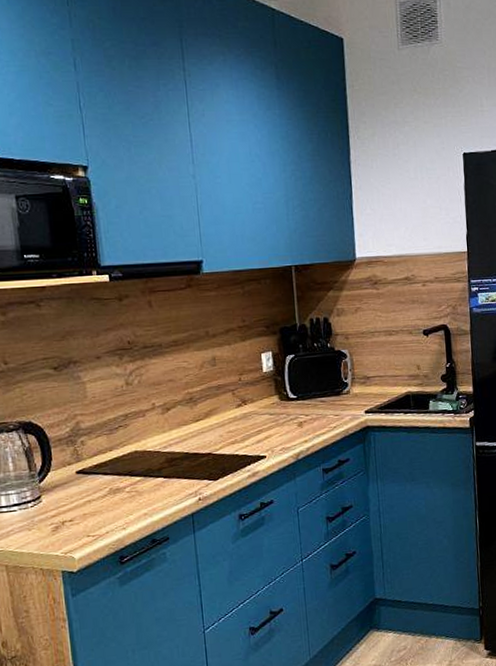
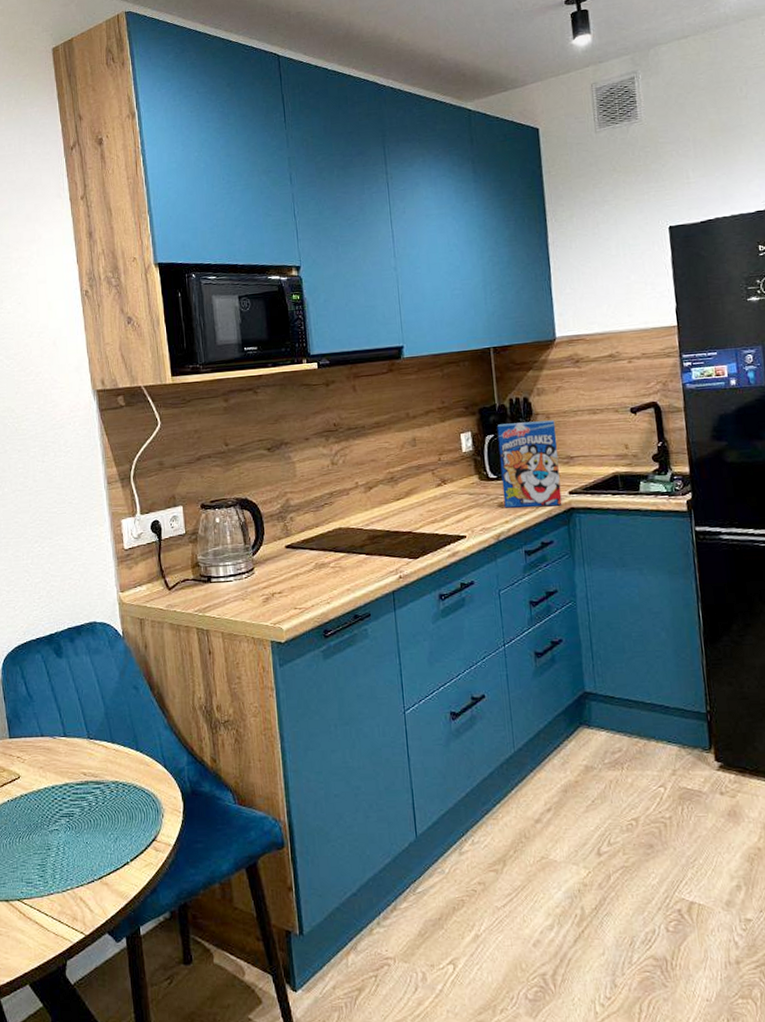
cereal box: none [297,341,359,428] -> present [496,420,562,508]

